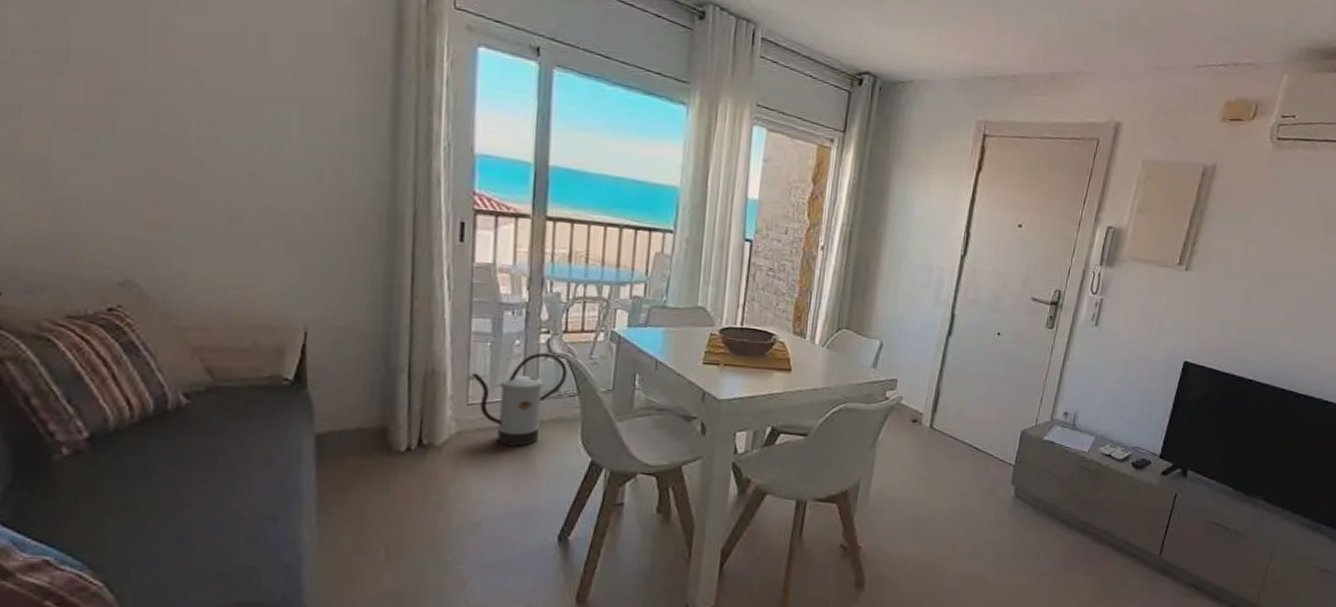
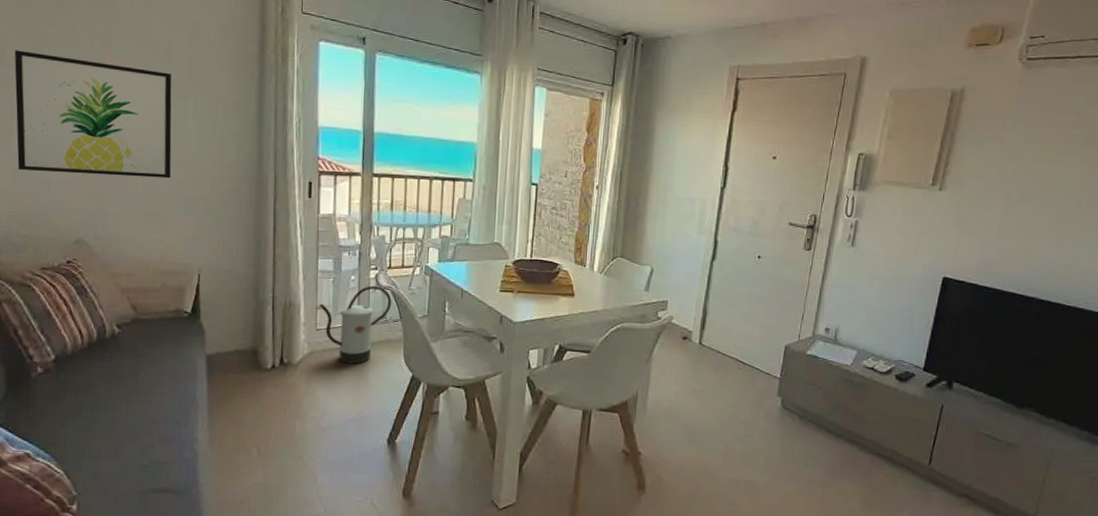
wall art: none [23,16,268,207] -> present [15,50,172,179]

